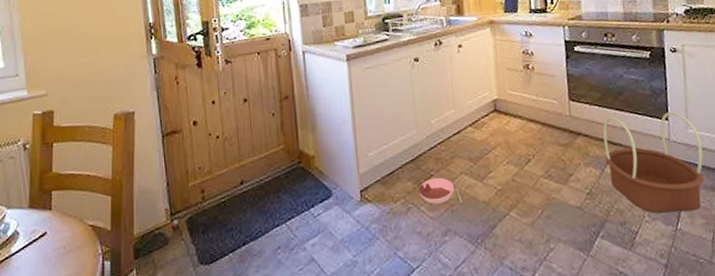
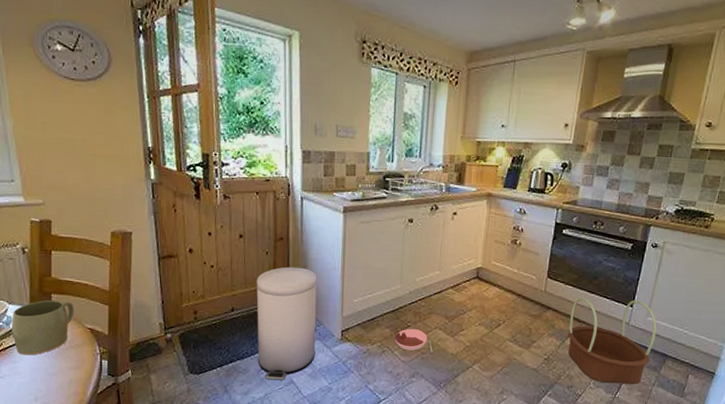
mug: none [9,197,75,267] -> present [11,300,74,355]
pedal bin: none [265,125,335,261] -> present [256,267,317,381]

